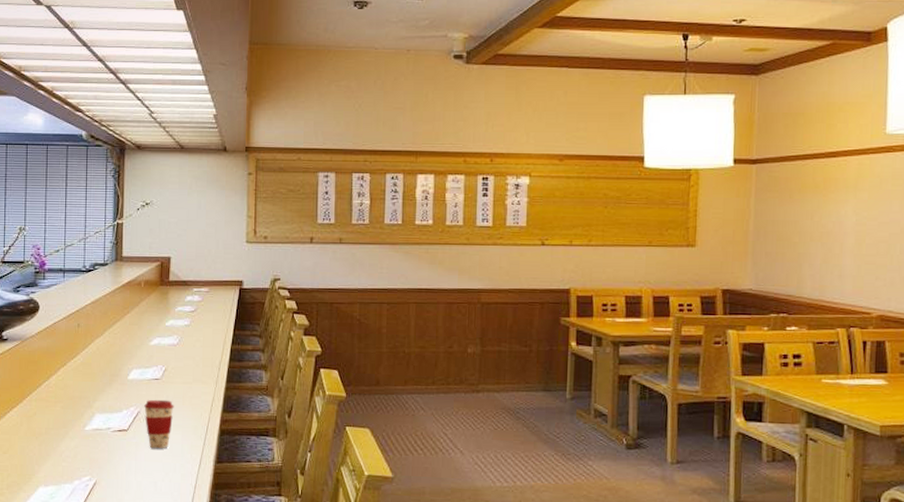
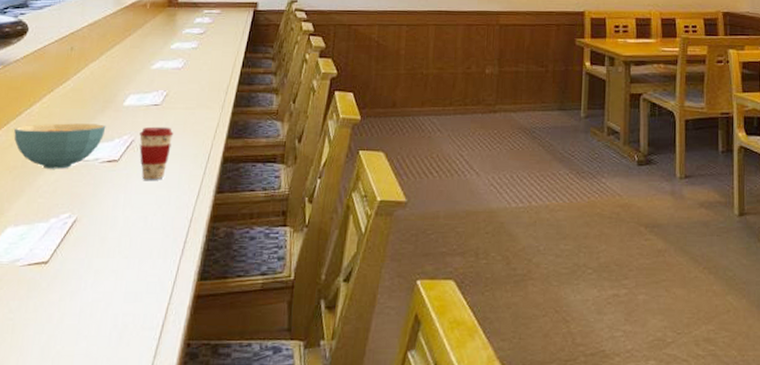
cereal bowl: none [36,394,114,437] -> present [14,123,106,169]

